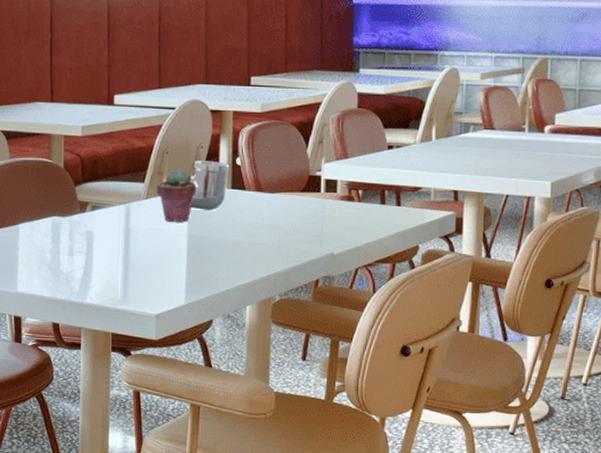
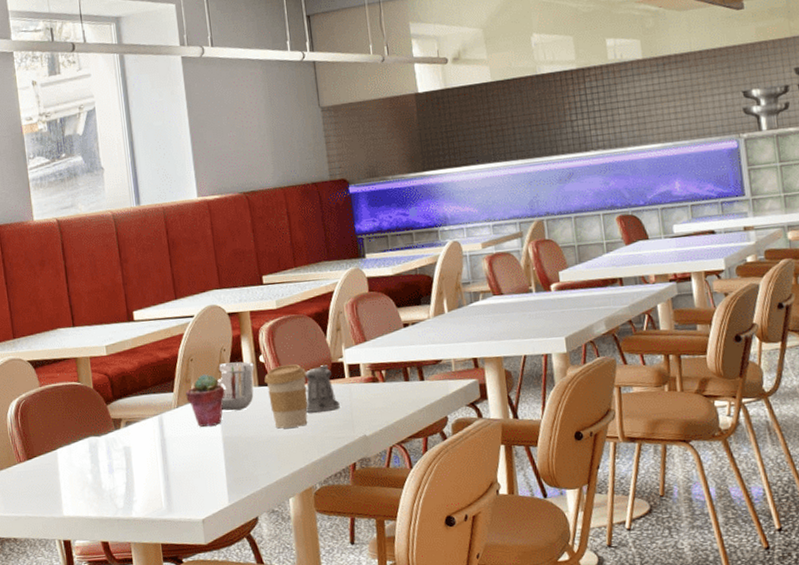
coffee cup: none [238,171,282,235] -> present [264,364,308,429]
pepper shaker: none [275,176,311,224] -> present [304,365,340,413]

